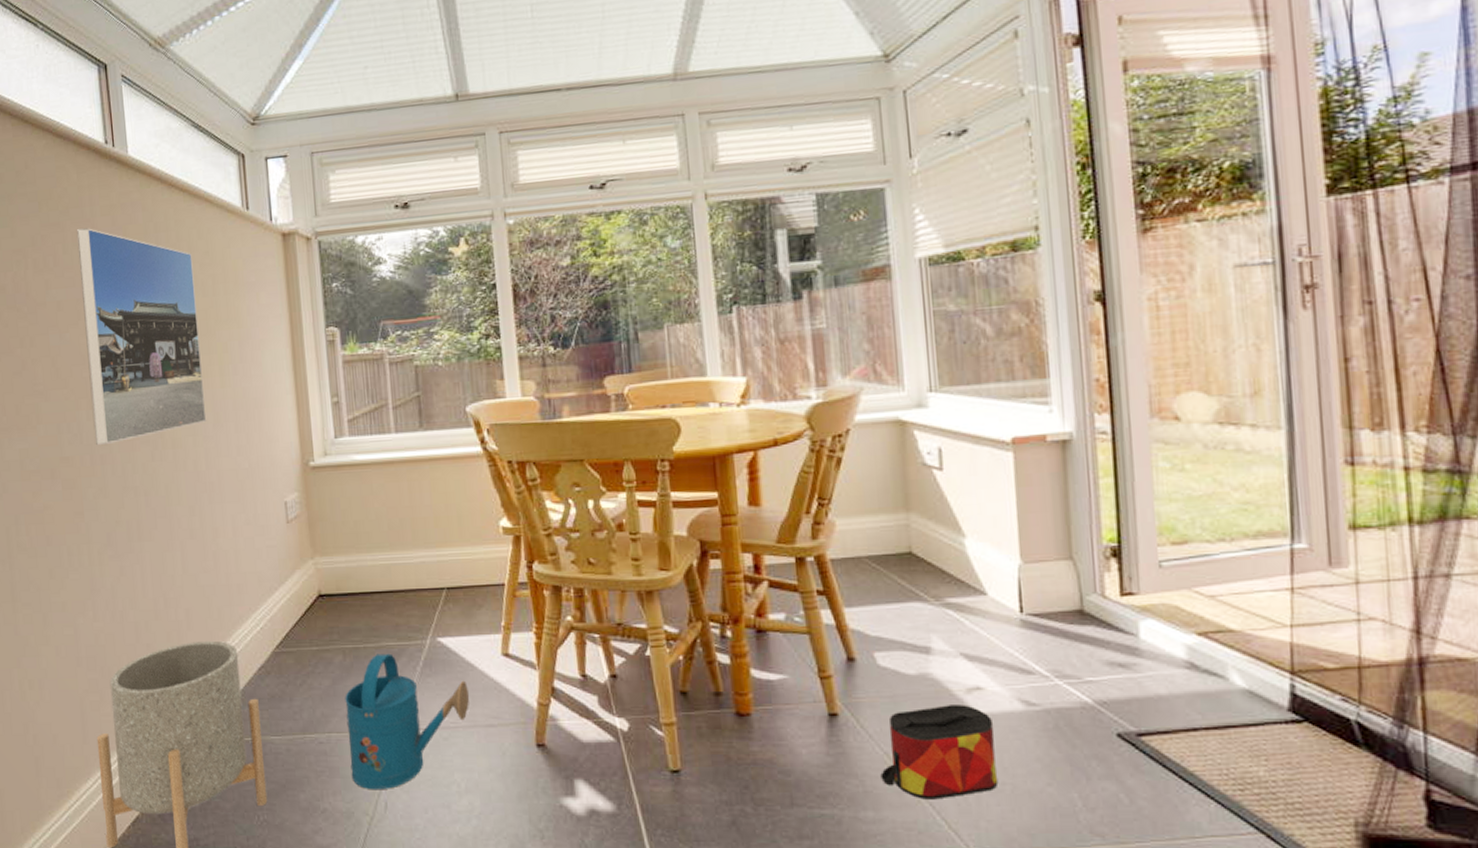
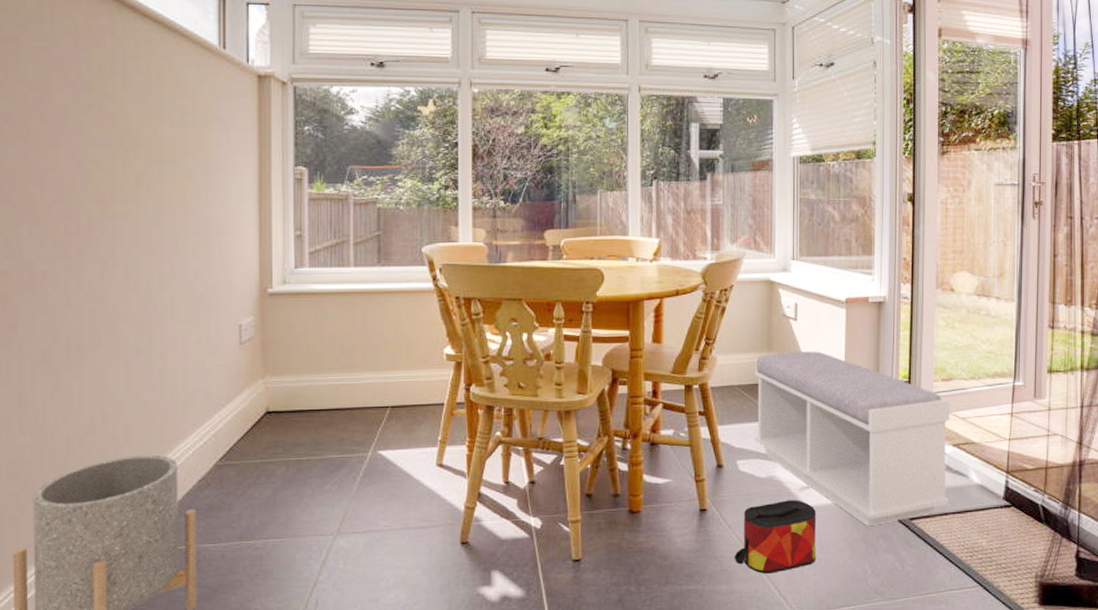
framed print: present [76,228,207,446] -> none [33,45,164,262]
watering can: present [345,653,470,790] -> none [285,465,404,590]
bench: none [888,509,1197,744] -> present [755,351,950,527]

